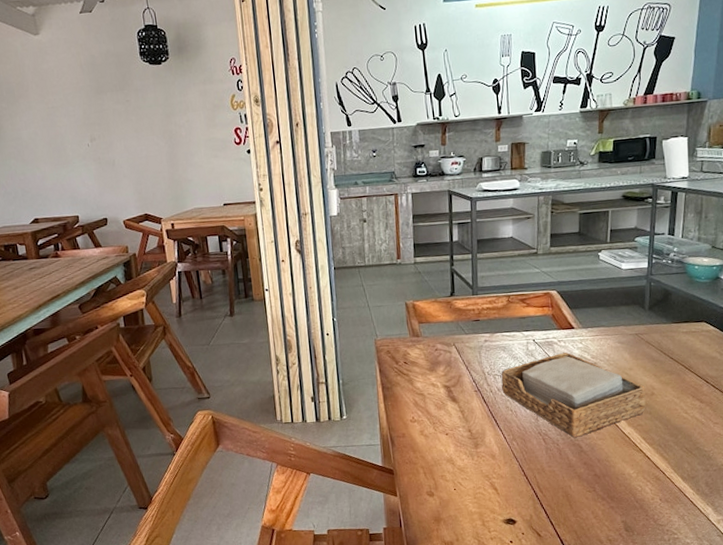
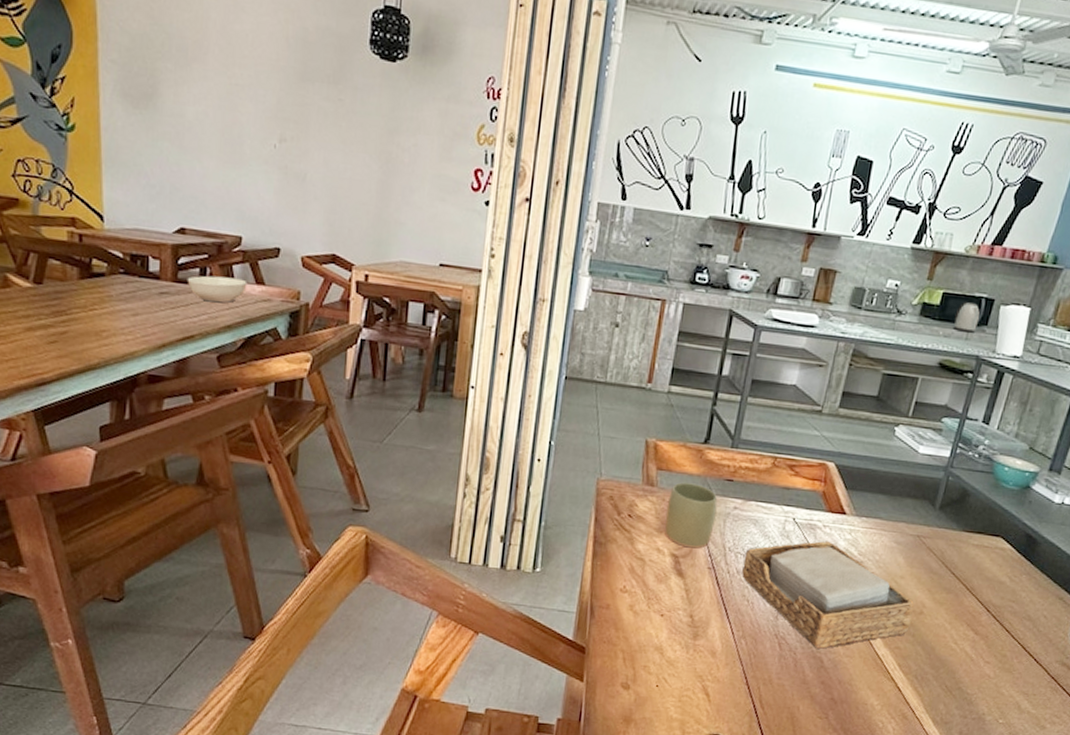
bowl: none [46,246,90,268] -> present [187,275,248,303]
mug: none [432,328,473,379] -> present [665,482,718,549]
kettle: none [627,142,647,168] -> present [954,301,980,333]

